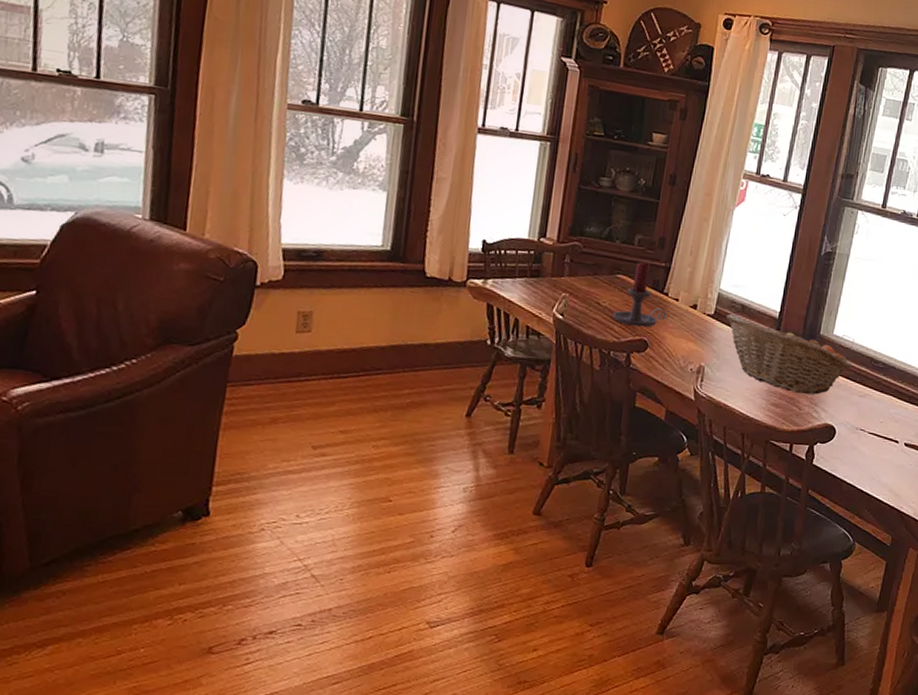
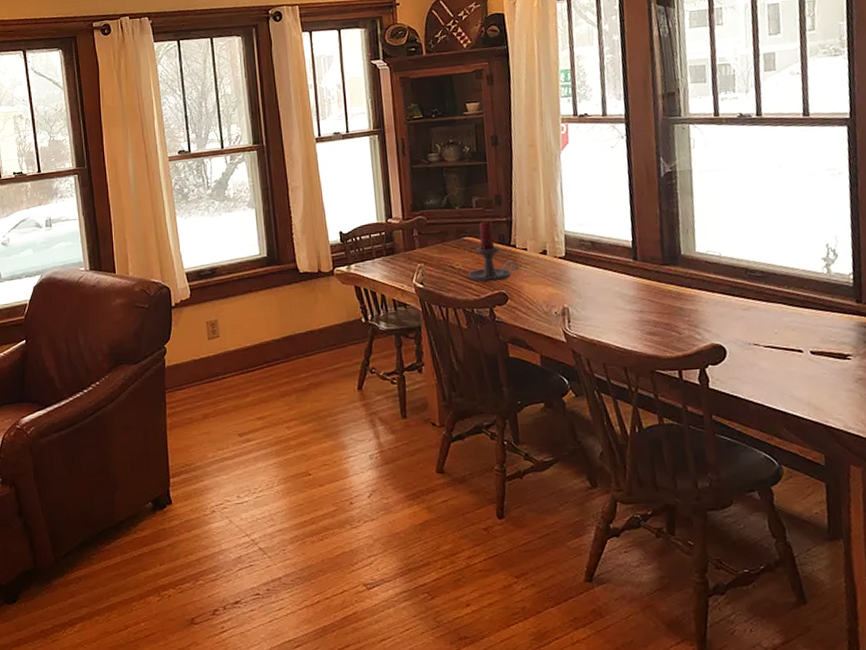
fruit basket: present [725,314,852,394] -> none [577,252,726,318]

